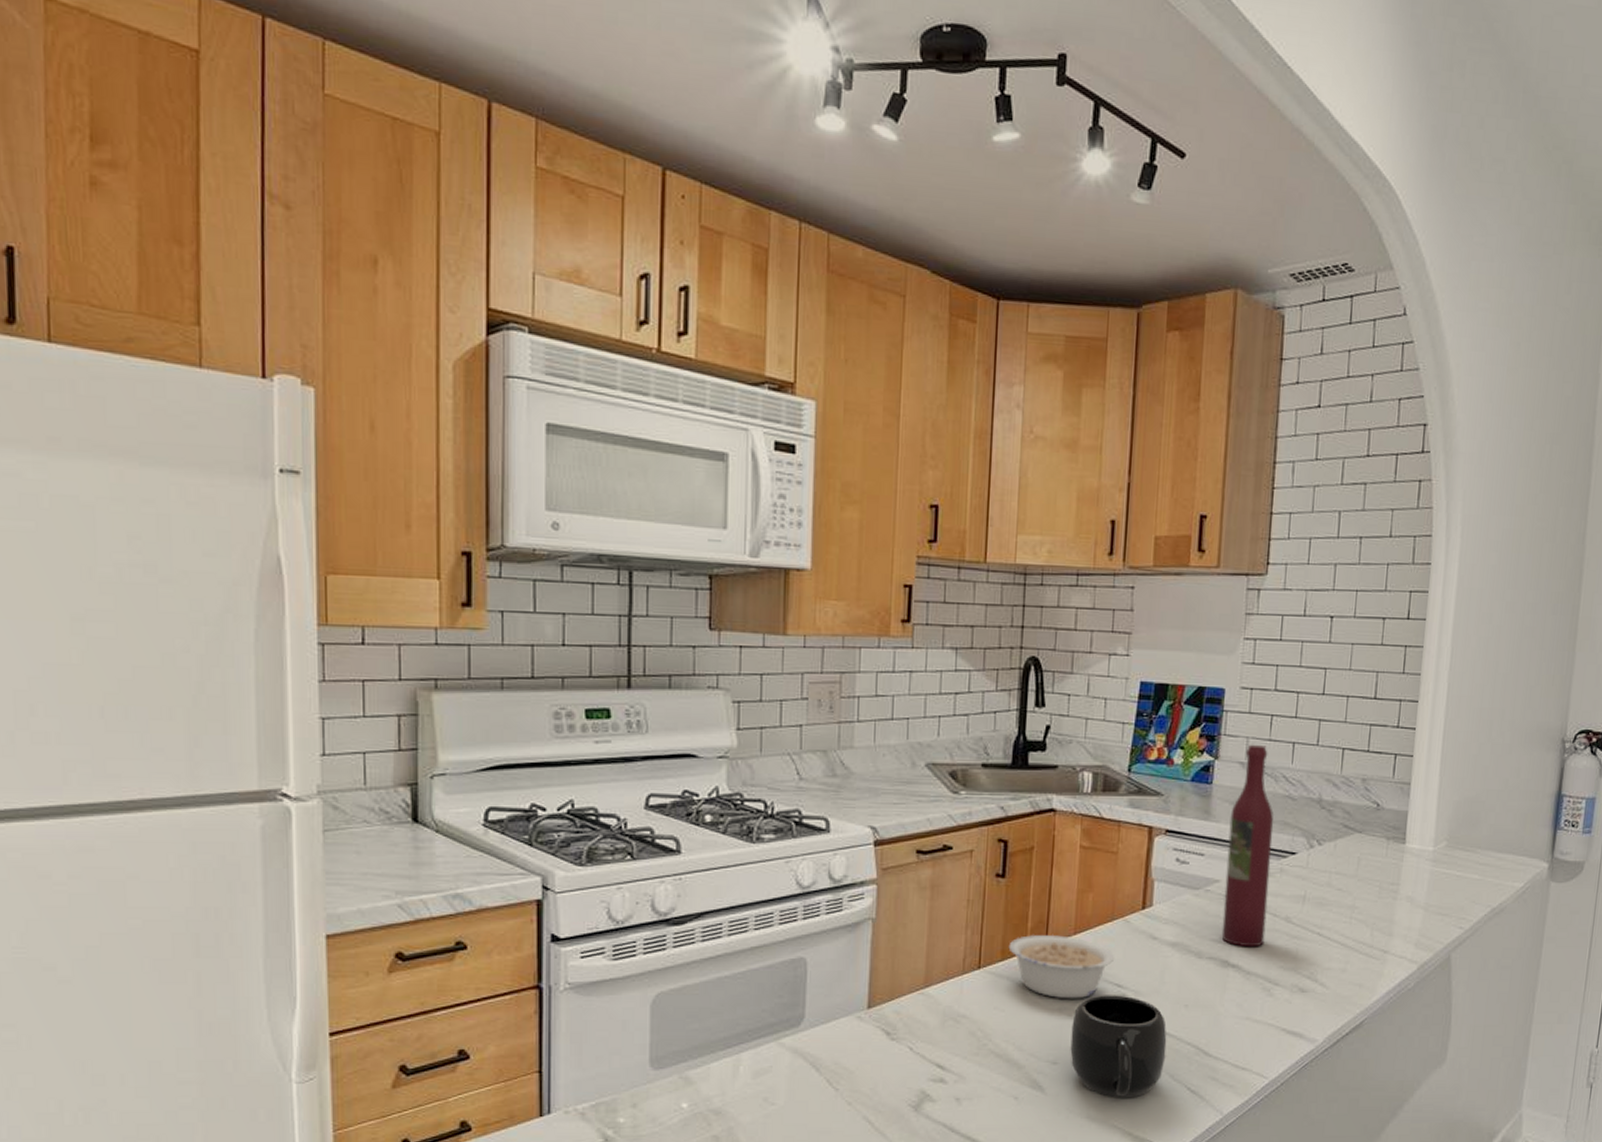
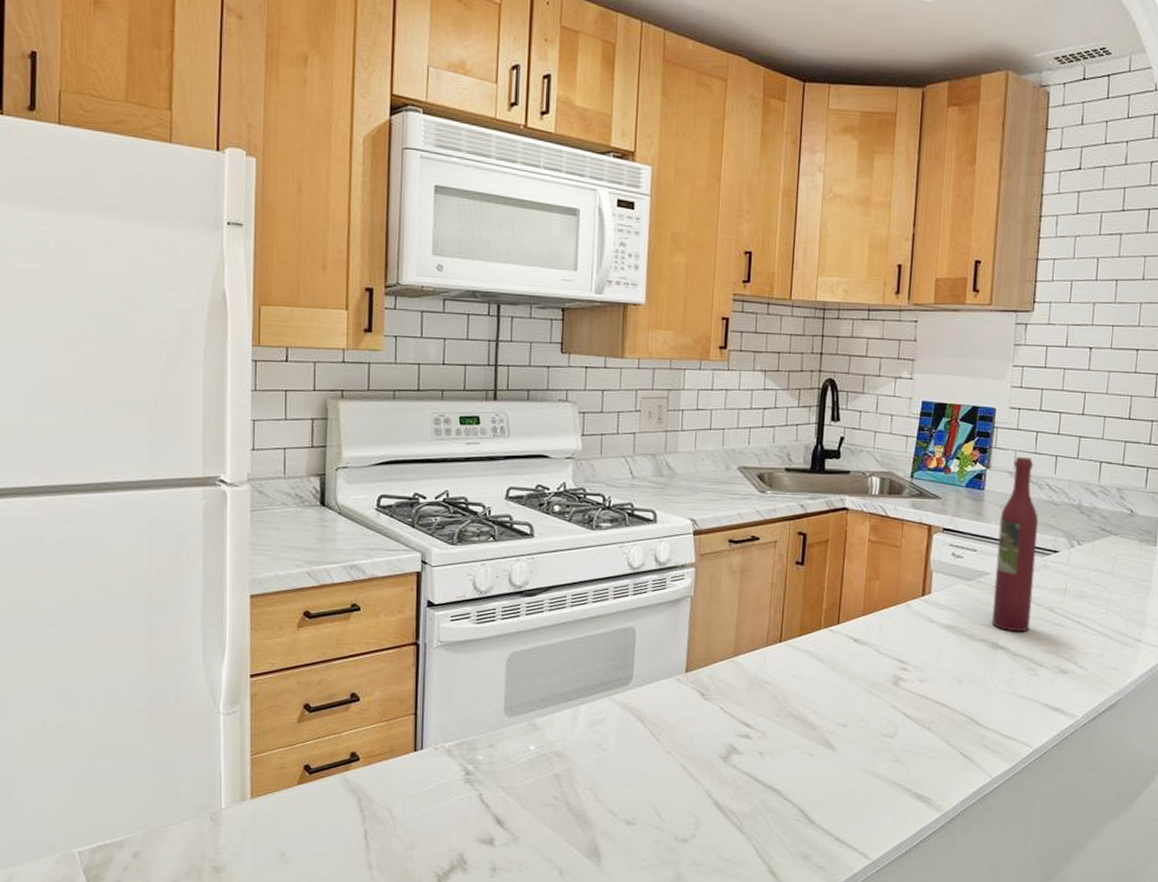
legume: present [1008,934,1115,999] -> none [806,614,898,672]
mug: present [1070,995,1167,1098] -> none [858,668,943,759]

